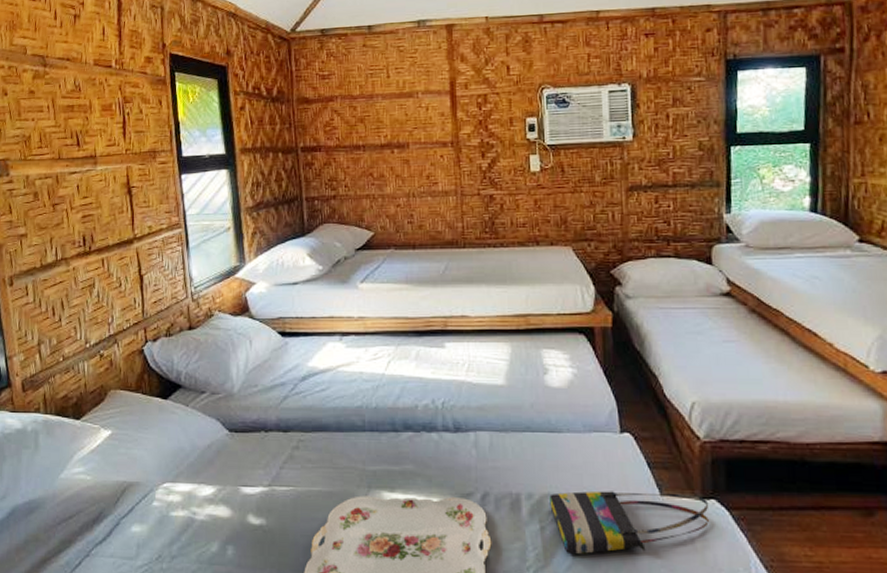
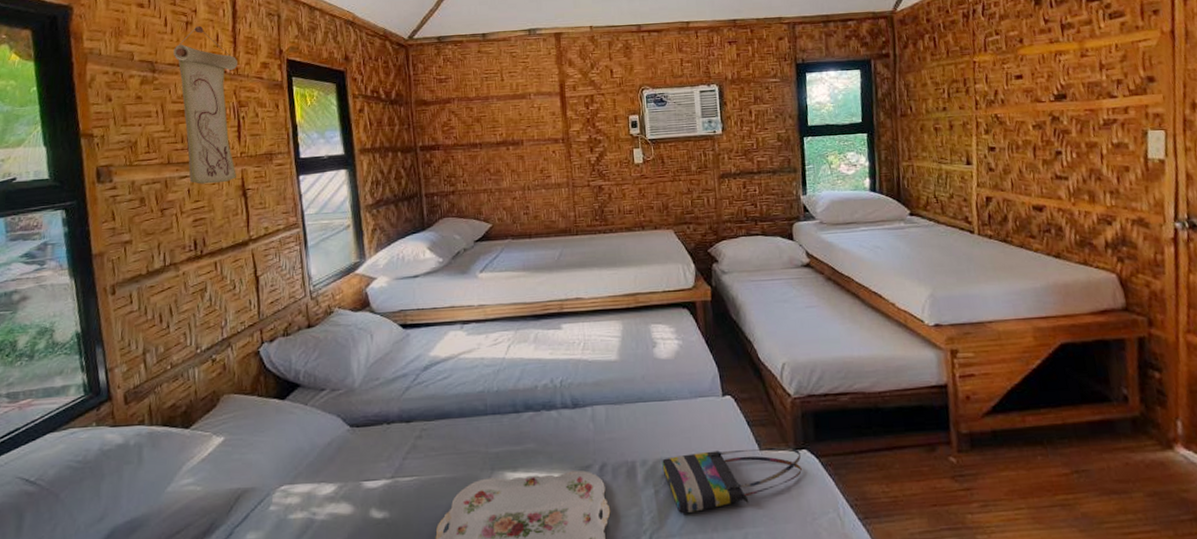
wall scroll: none [63,18,123,181] -> present [173,25,237,184]

